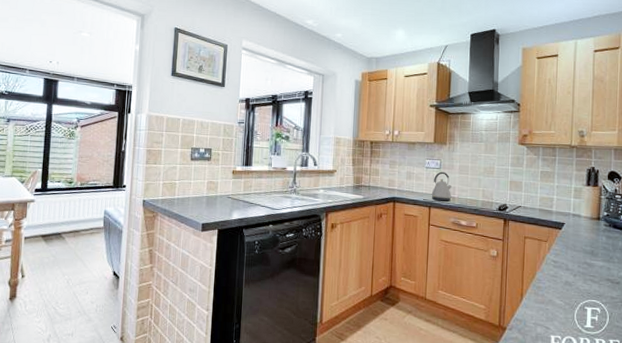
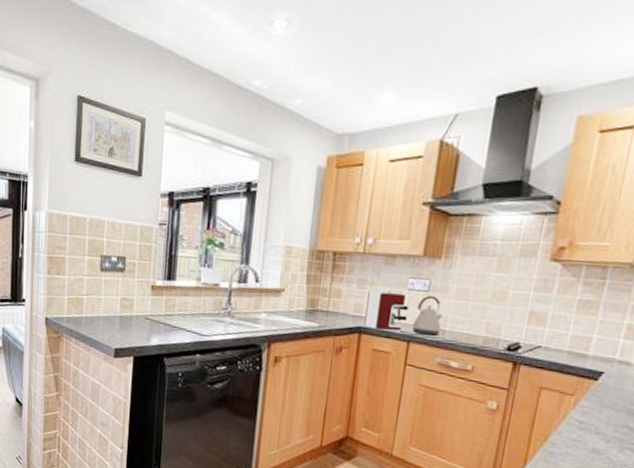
coffee maker: none [397,165,427,199] -> present [364,285,409,331]

